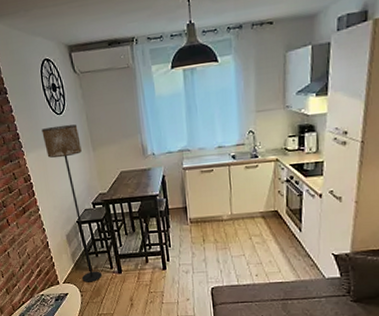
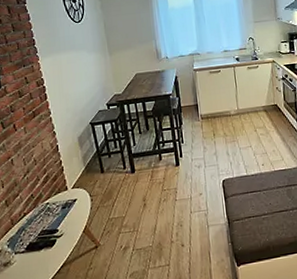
floor lamp: present [41,124,102,283] -> none [59,31,114,186]

